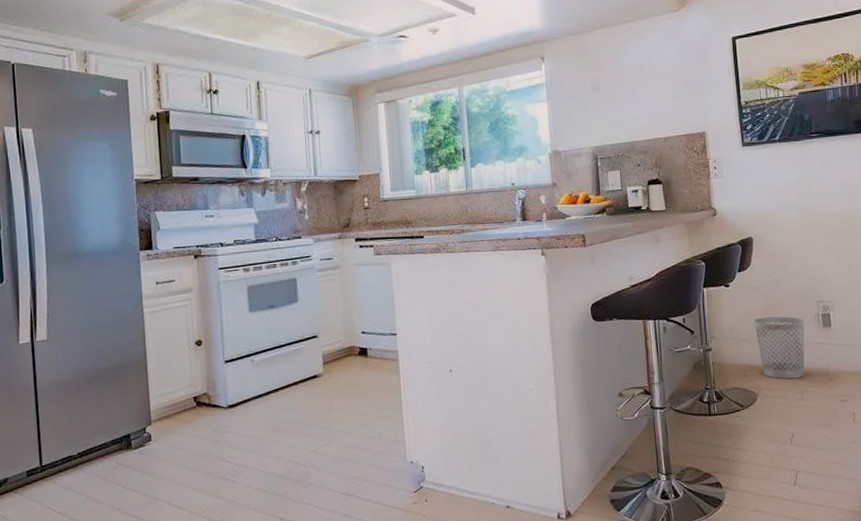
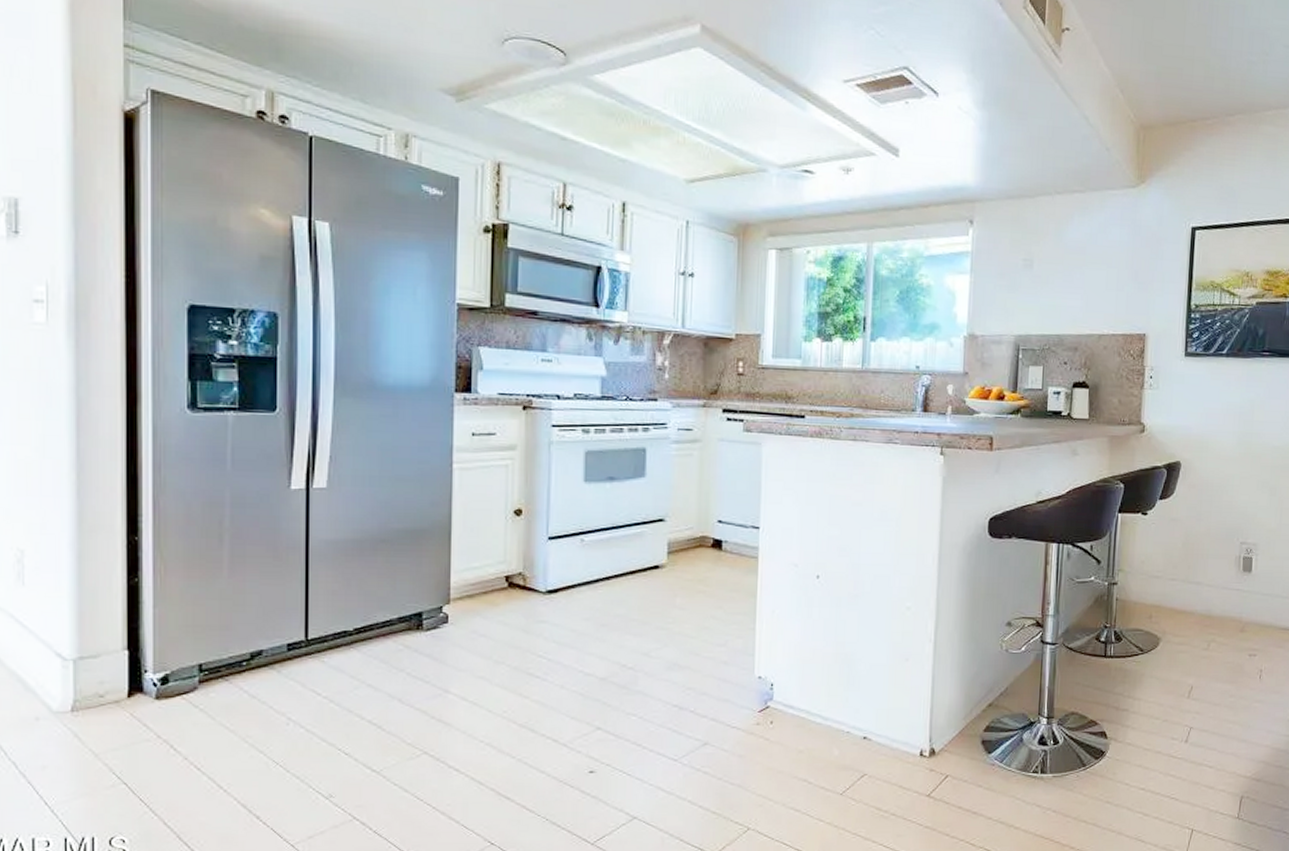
wastebasket: present [753,316,805,379] -> none [1168,553,1224,626]

